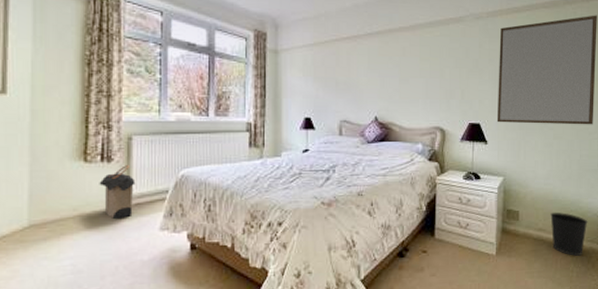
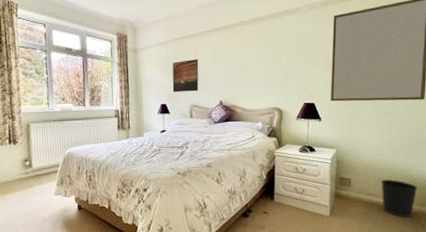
laundry hamper: present [99,165,136,220] -> none [9,146,35,187]
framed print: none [319,66,352,104] -> present [172,59,199,92]

